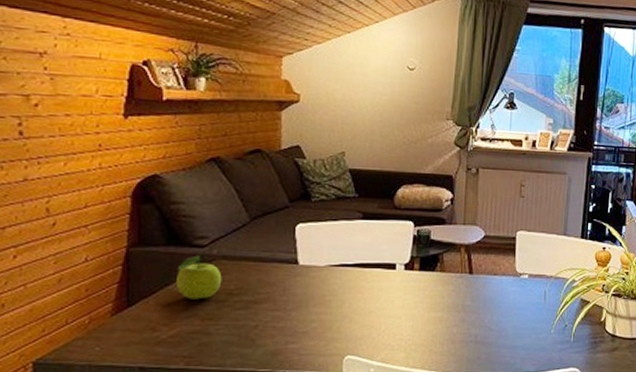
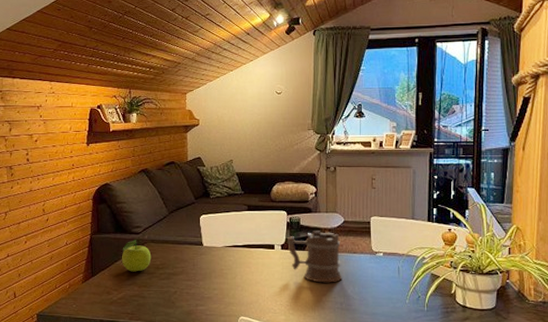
mug: none [413,245,479,311] -> present [287,230,342,283]

